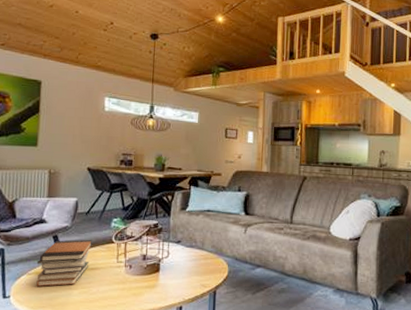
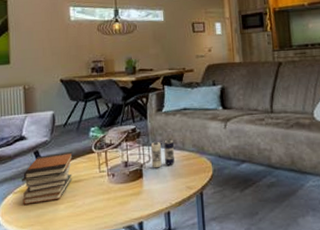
candle: none [169,238,194,264] -> present [150,139,175,168]

